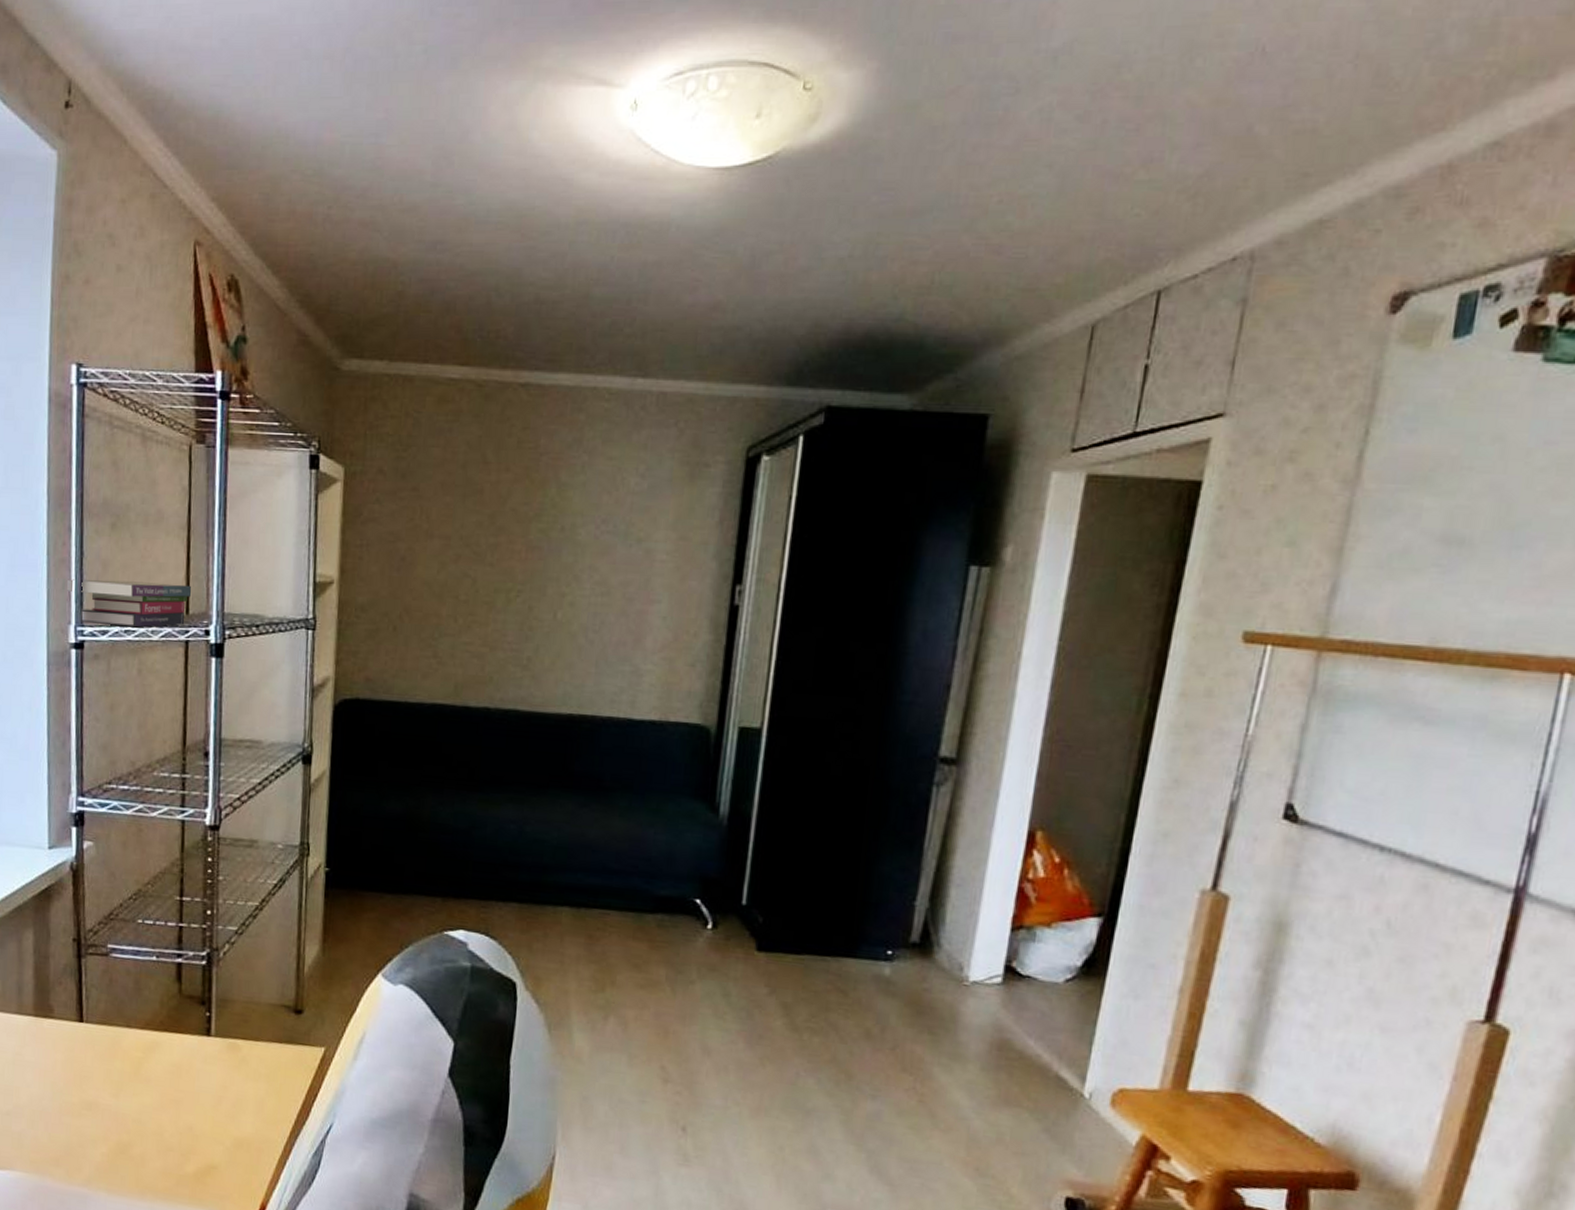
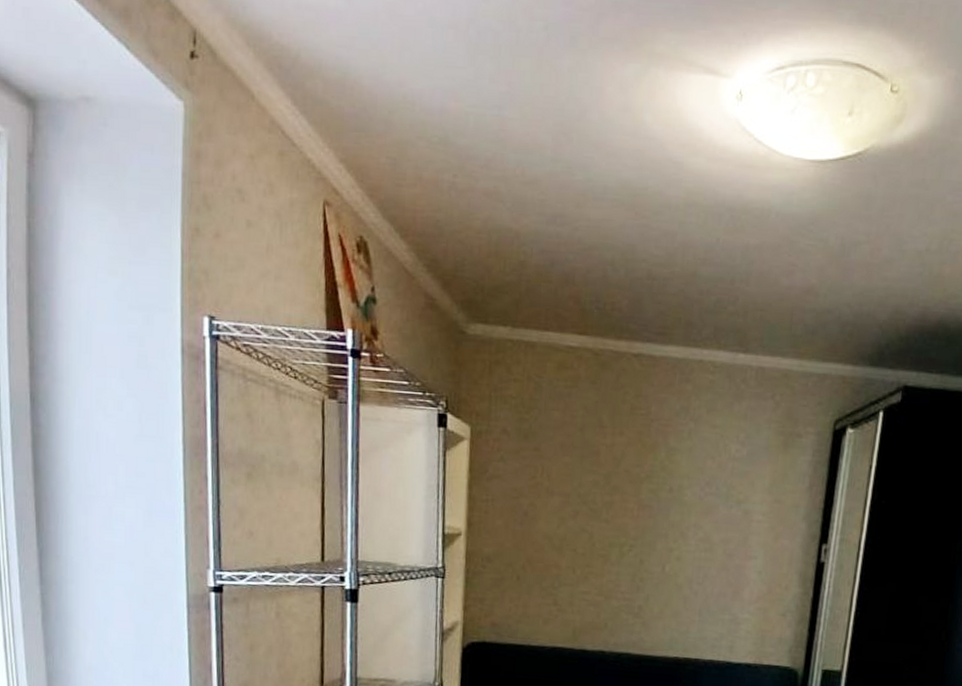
books: present [67,579,192,628] -> none [205,525,327,573]

